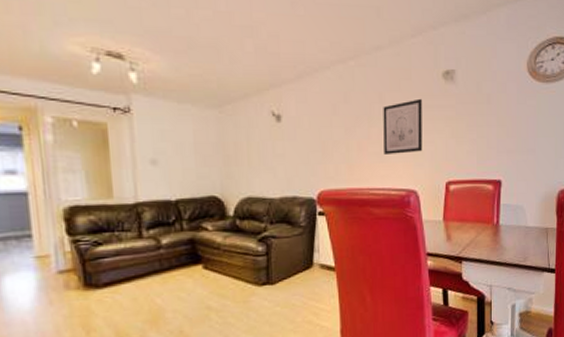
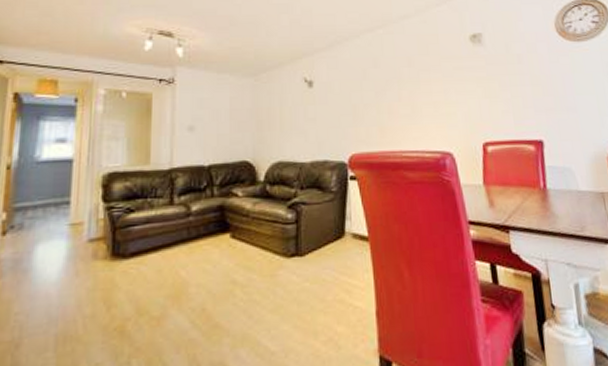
wall art: present [383,98,423,154] -> none [412,61,455,116]

